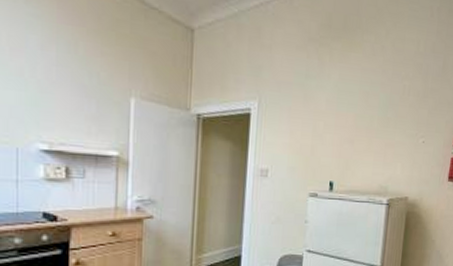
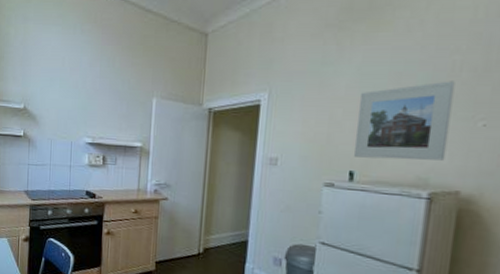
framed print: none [332,102,405,171] -> present [353,81,456,161]

